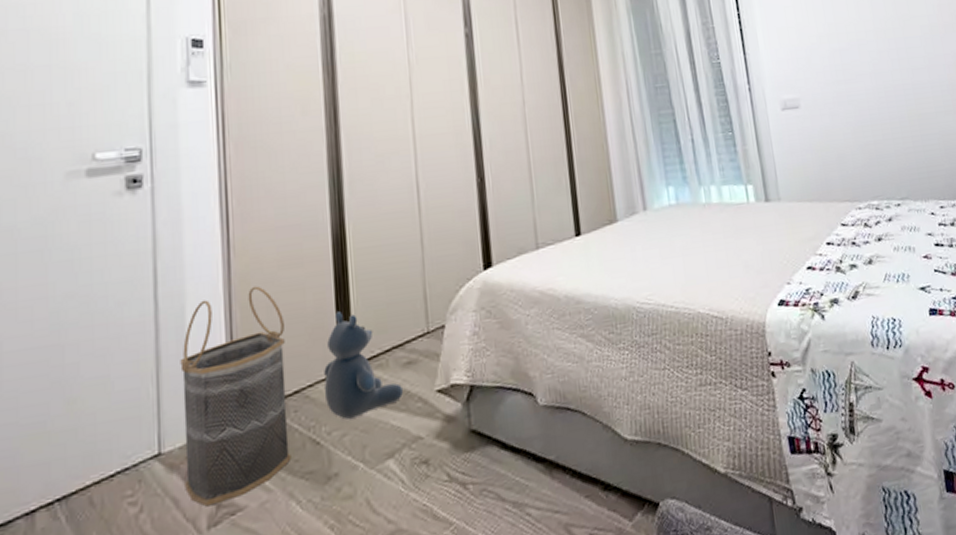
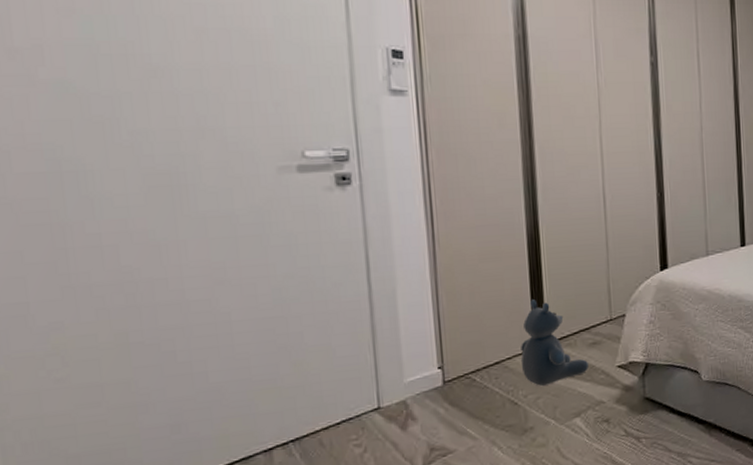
basket: present [180,286,292,507] -> none [393,275,494,450]

